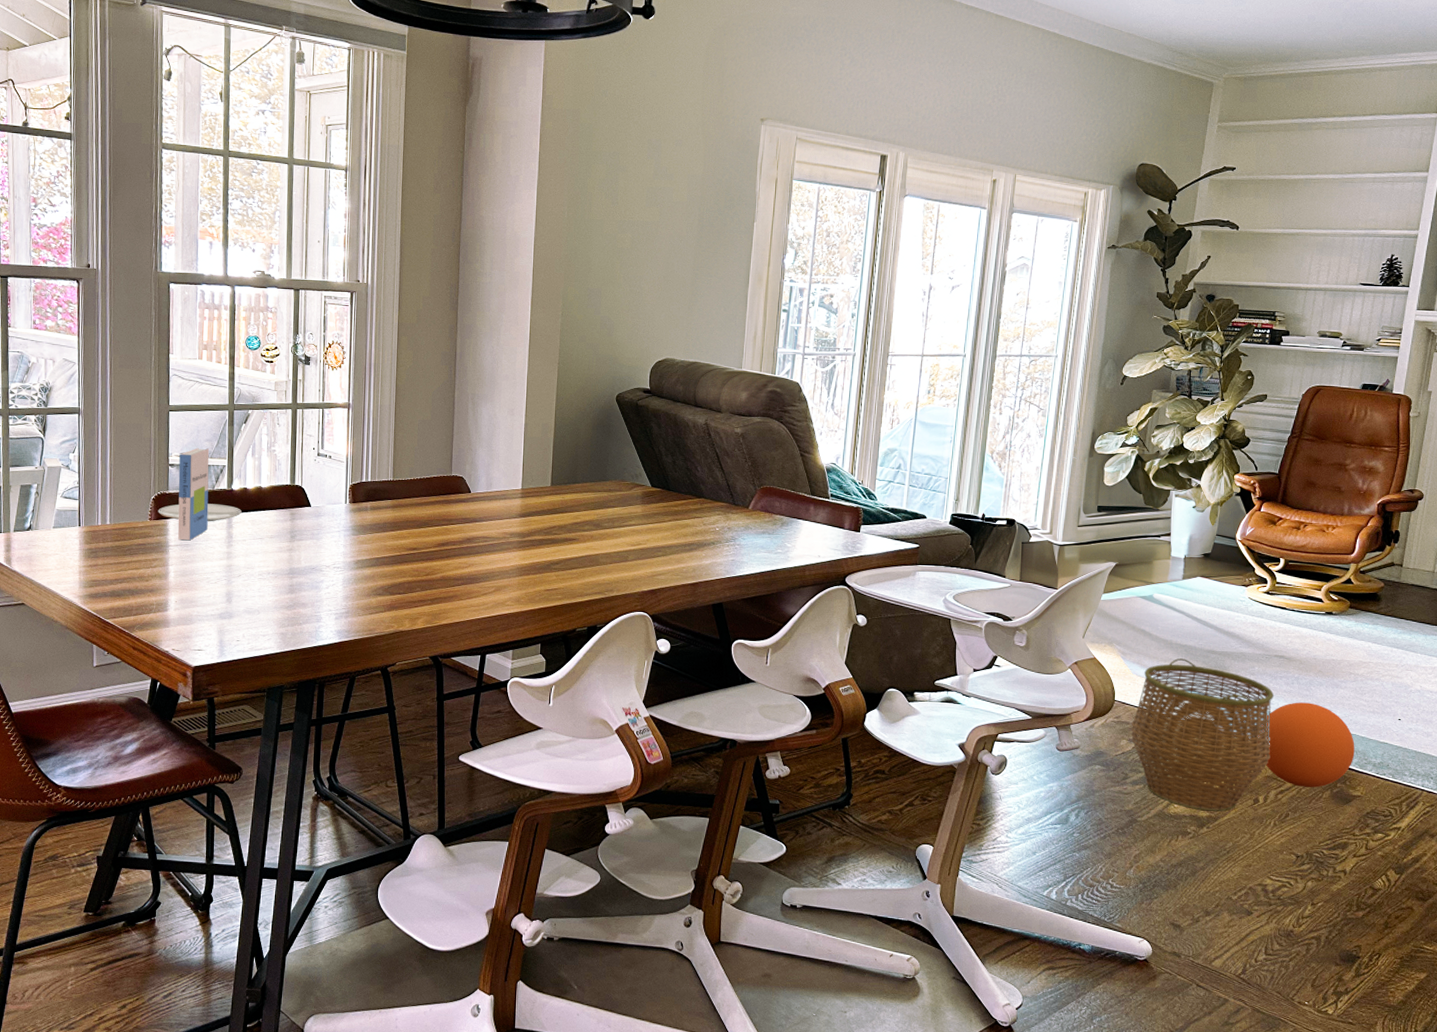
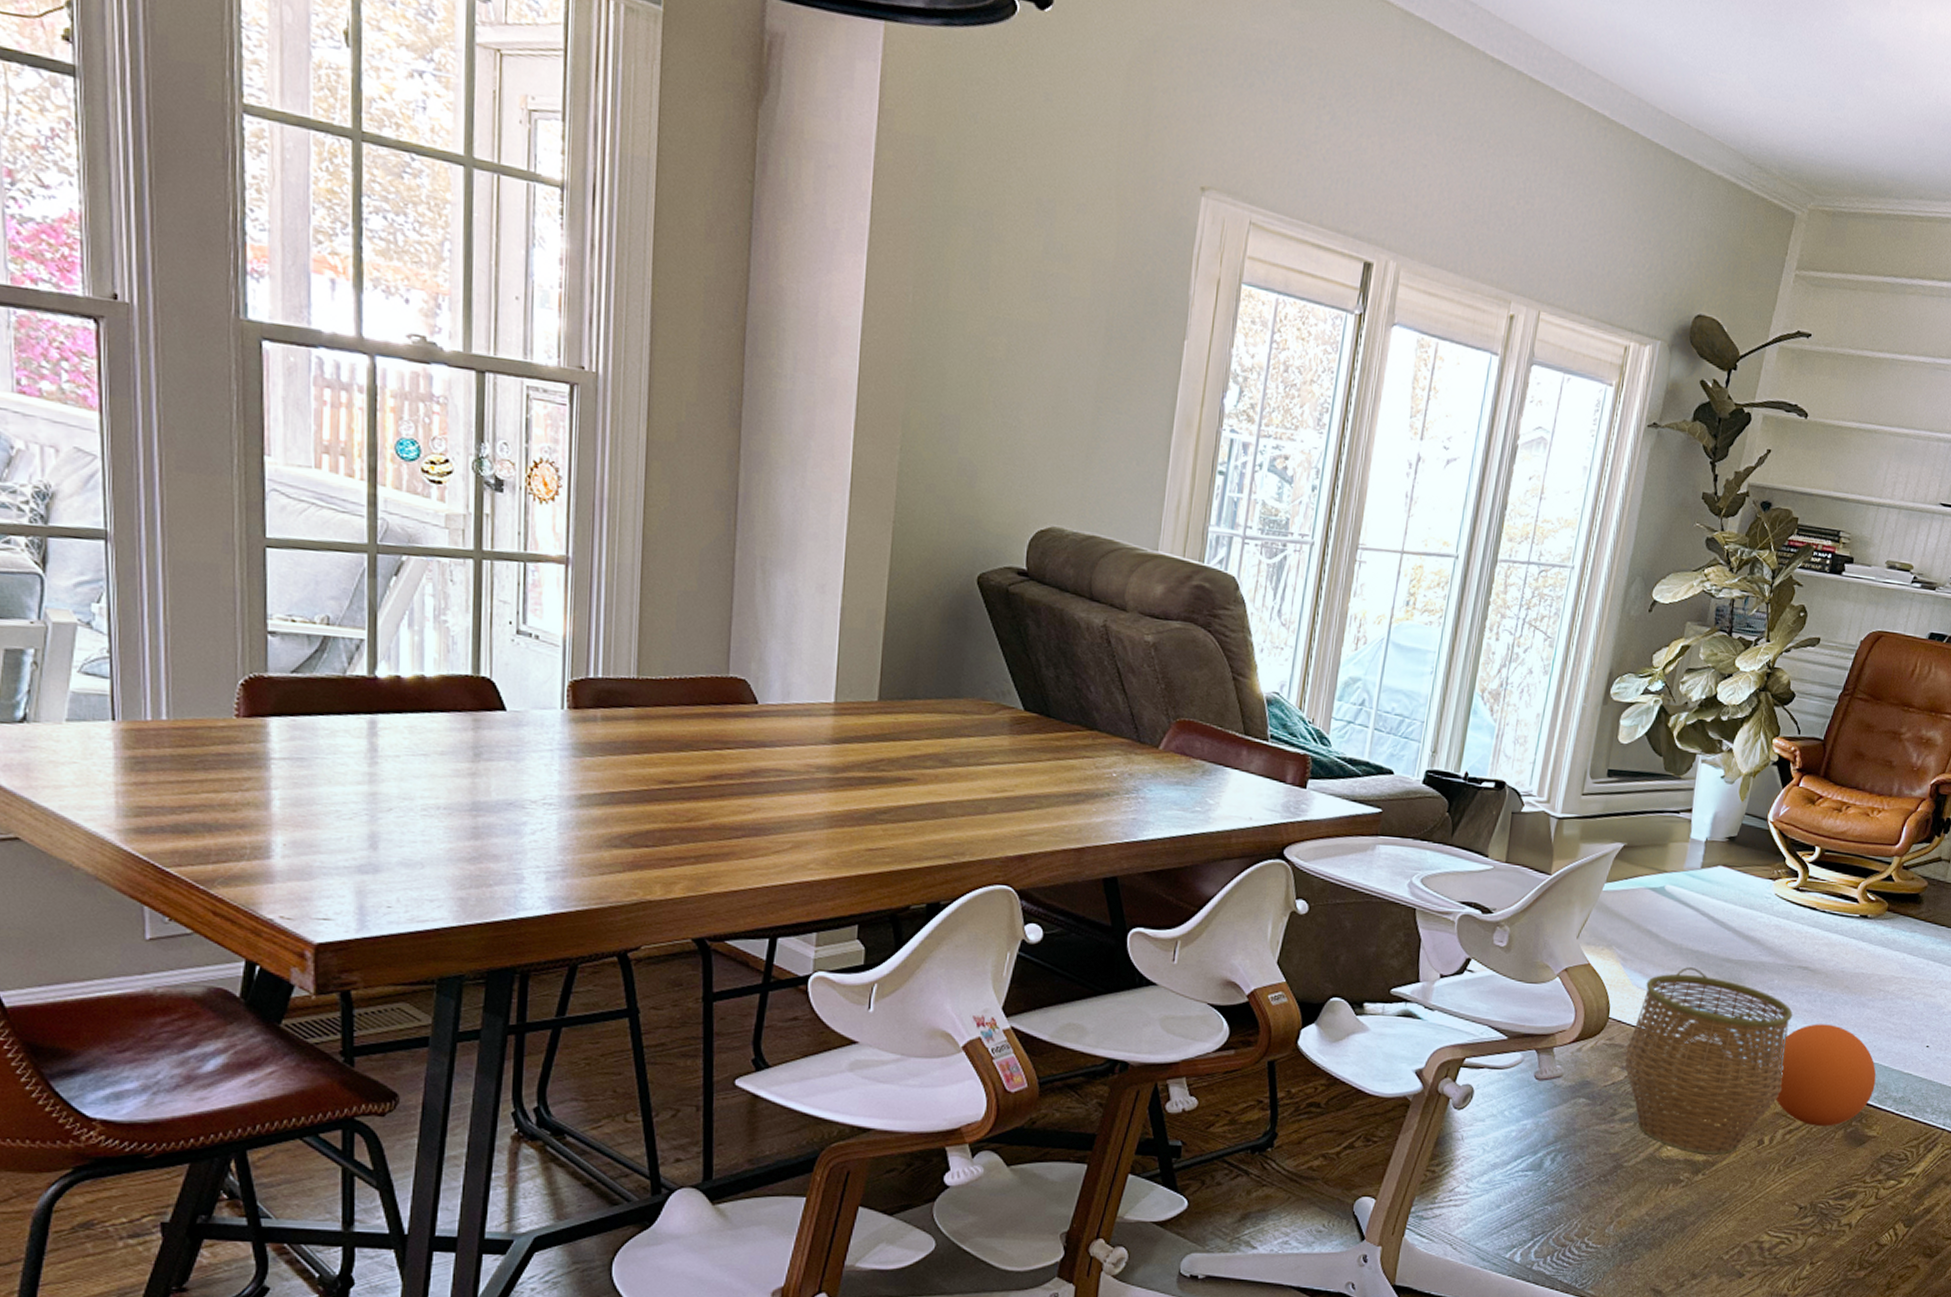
plate: present [158,504,242,522] -> none [250,695,393,726]
book: present [178,448,210,541] -> none [284,608,337,753]

